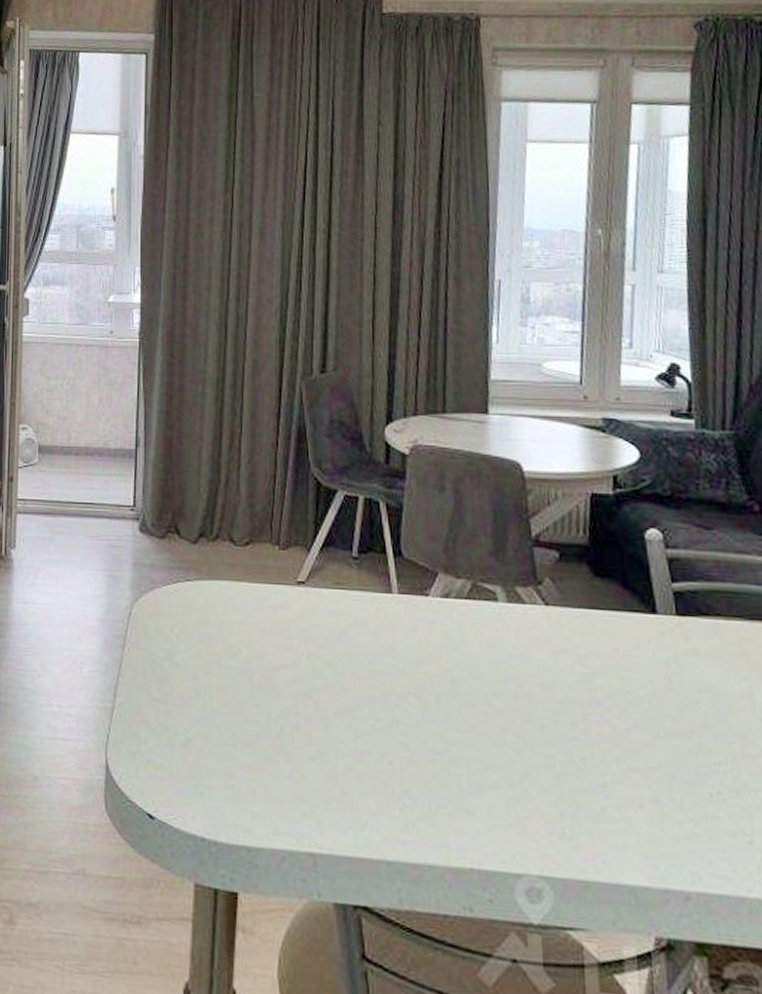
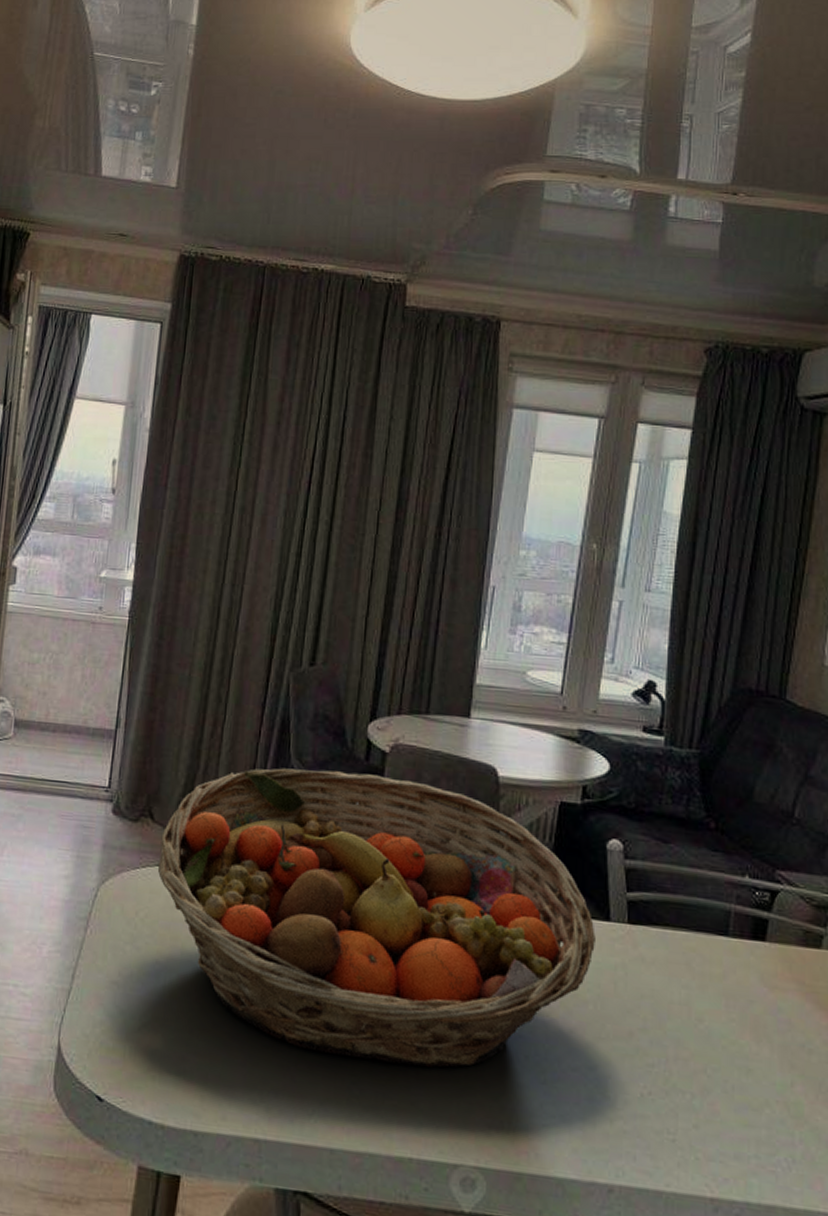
fruit basket: none [188,476,644,774] -> present [157,768,596,1068]

